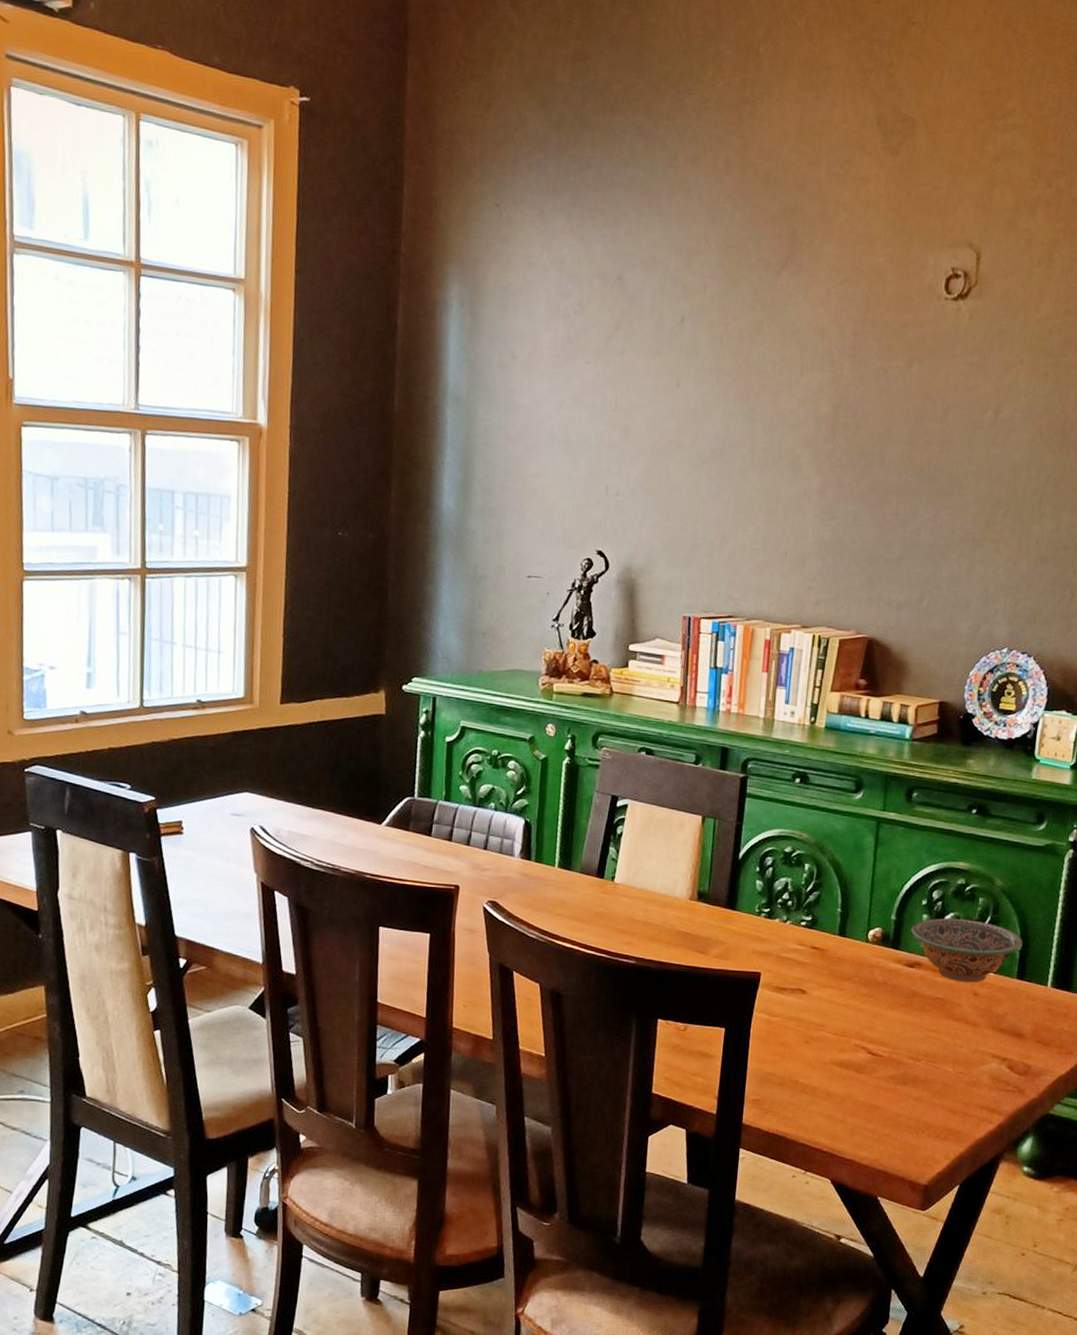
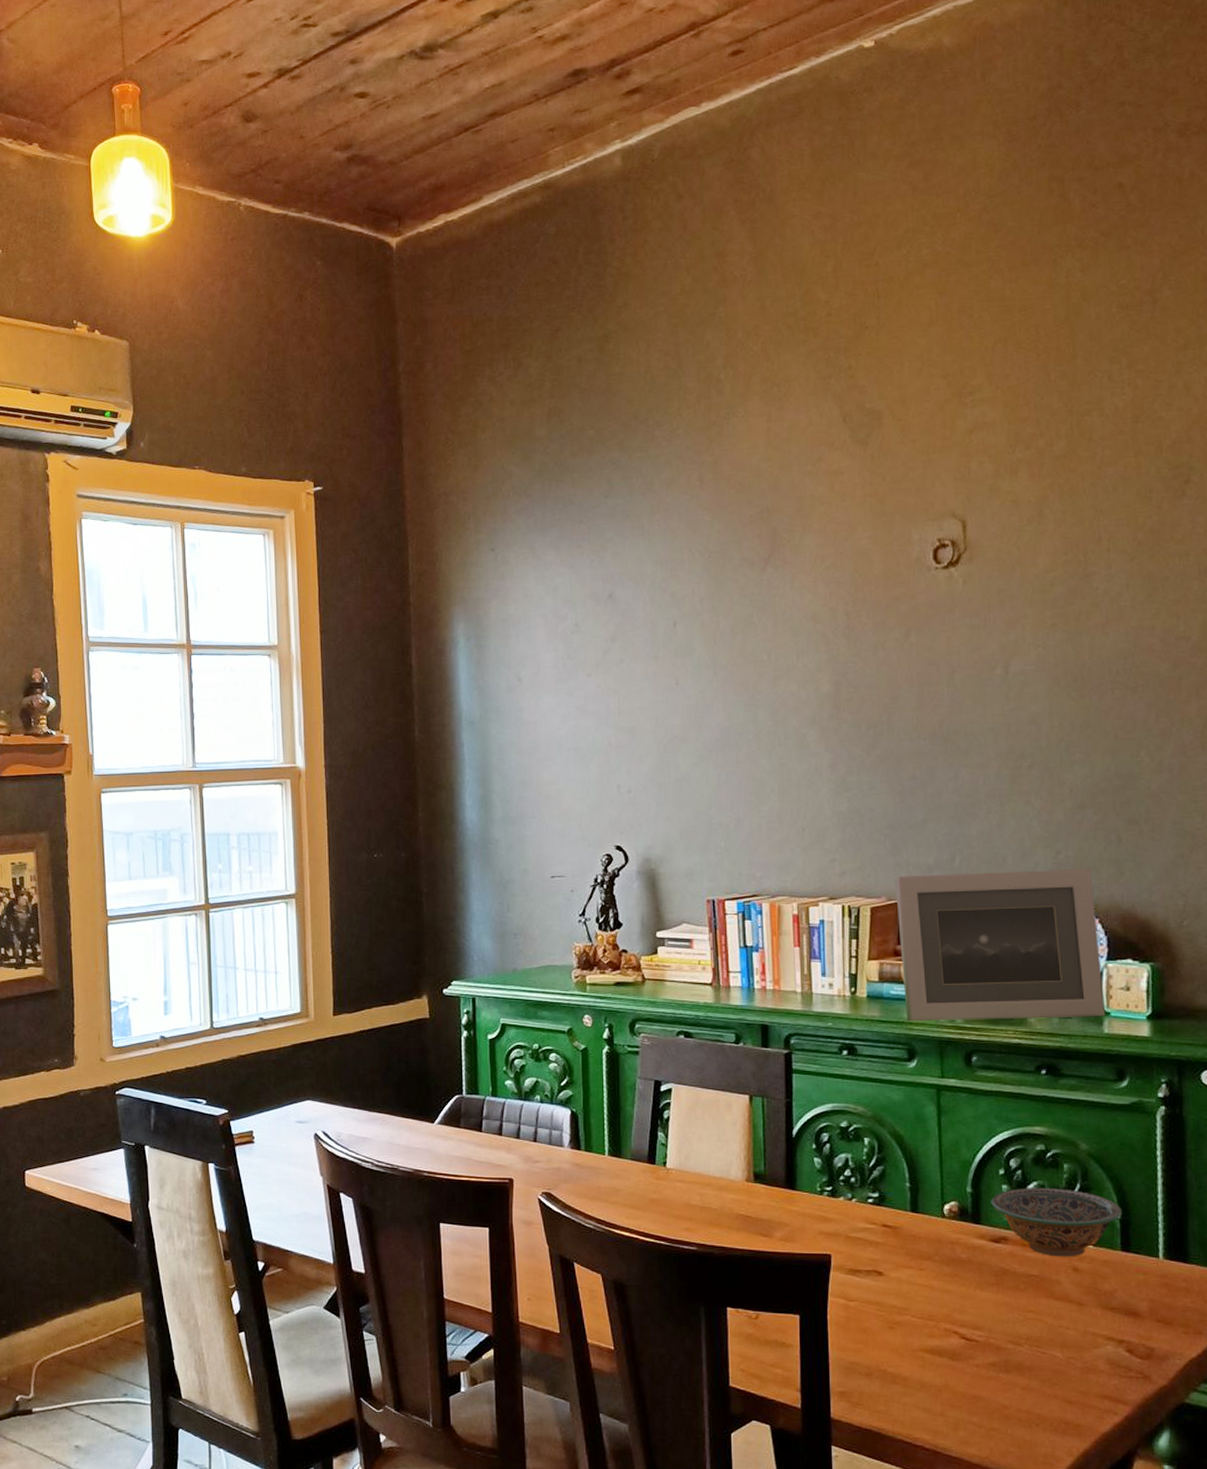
picture frame: none [858,611,1044,764] -> present [895,869,1106,1022]

